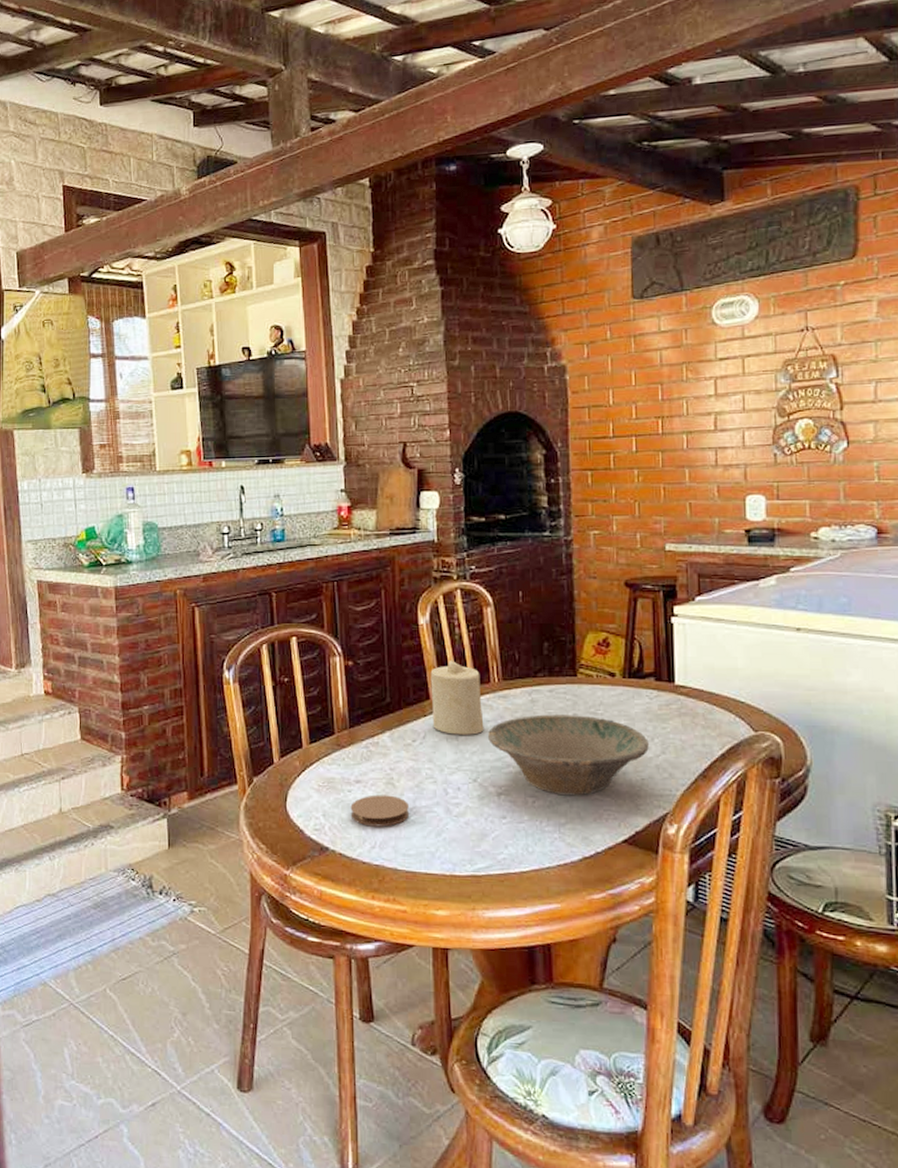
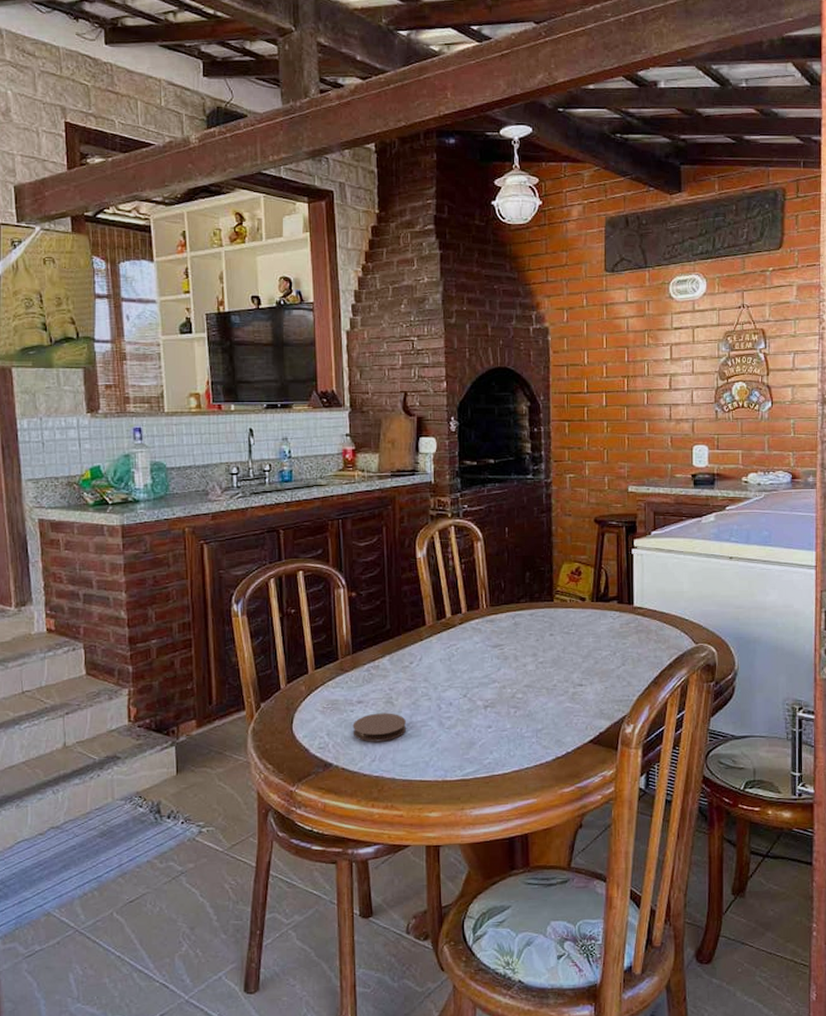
candle: present [430,659,484,735] -> none [426,589,474,656]
bowl: present [488,714,649,796] -> none [477,635,612,705]

